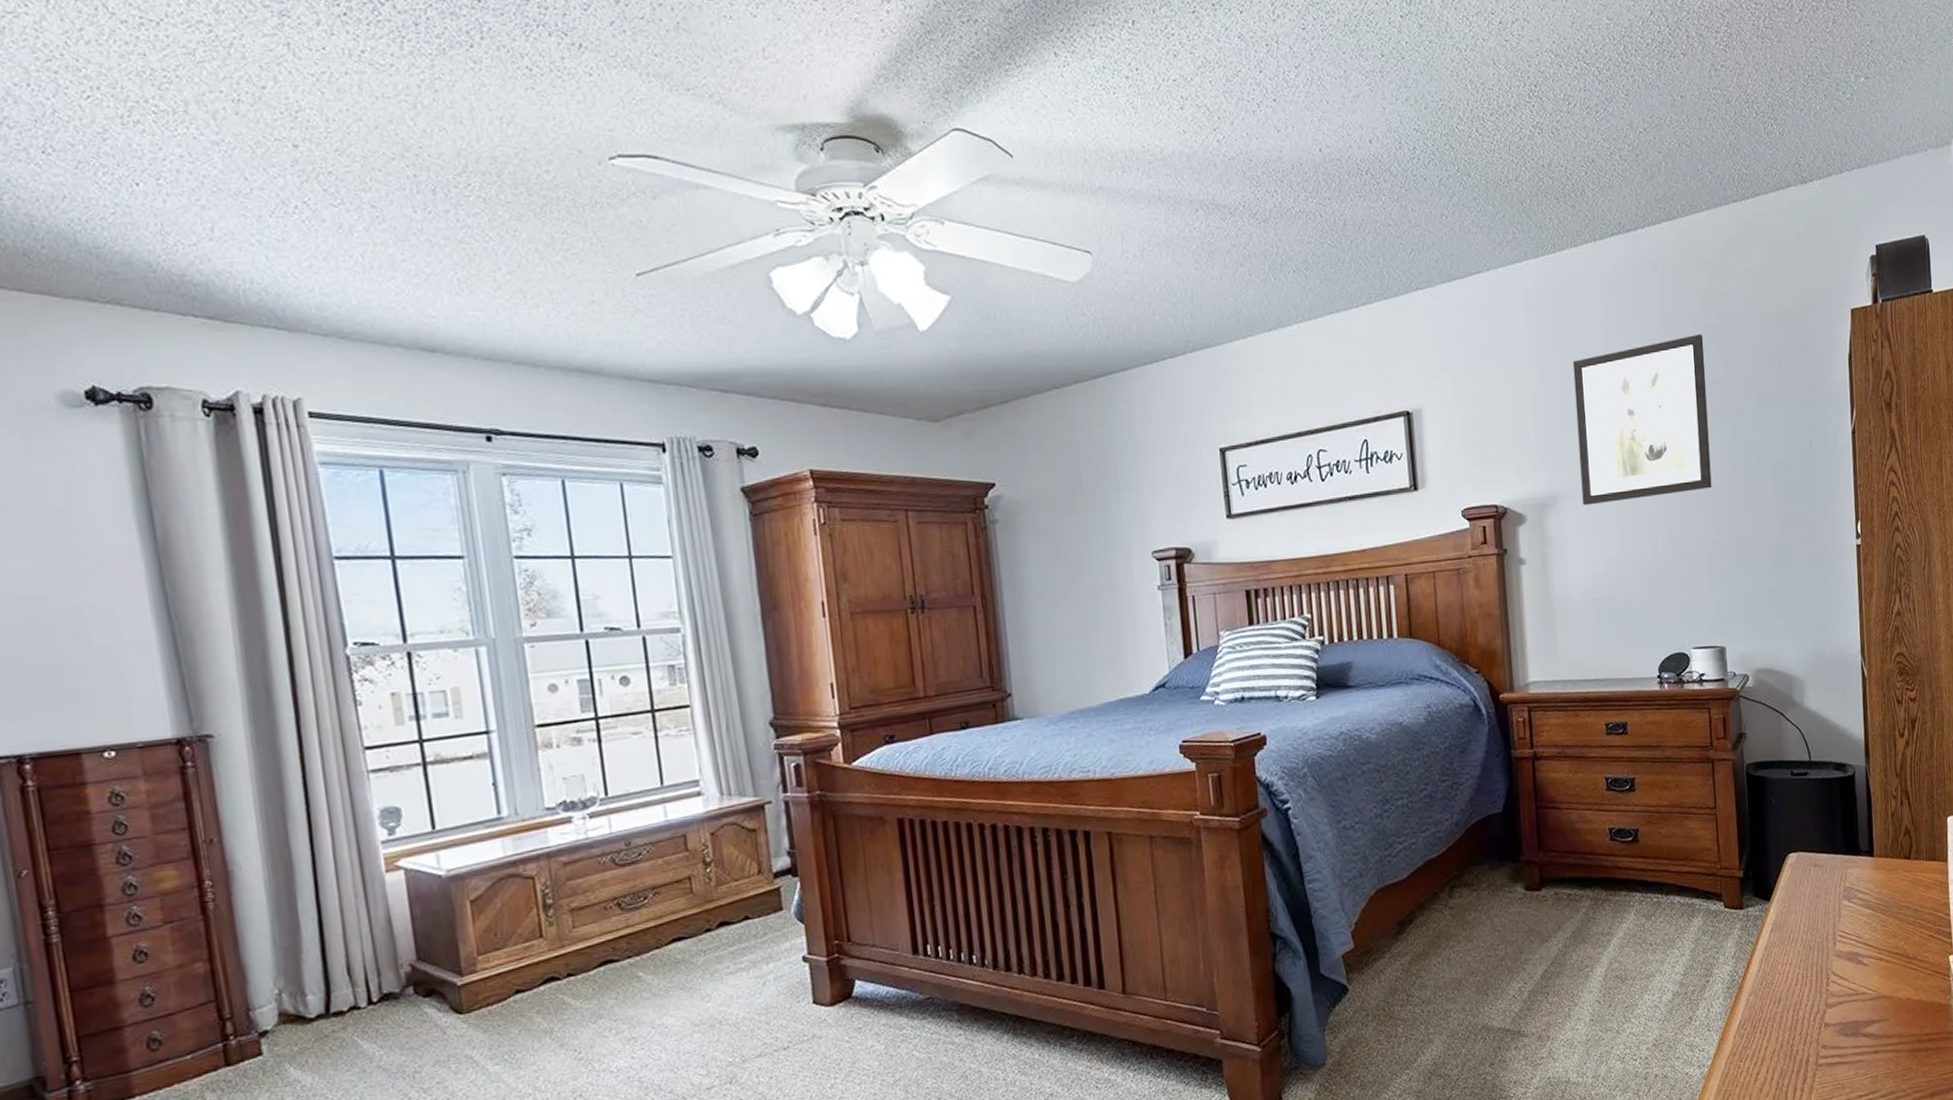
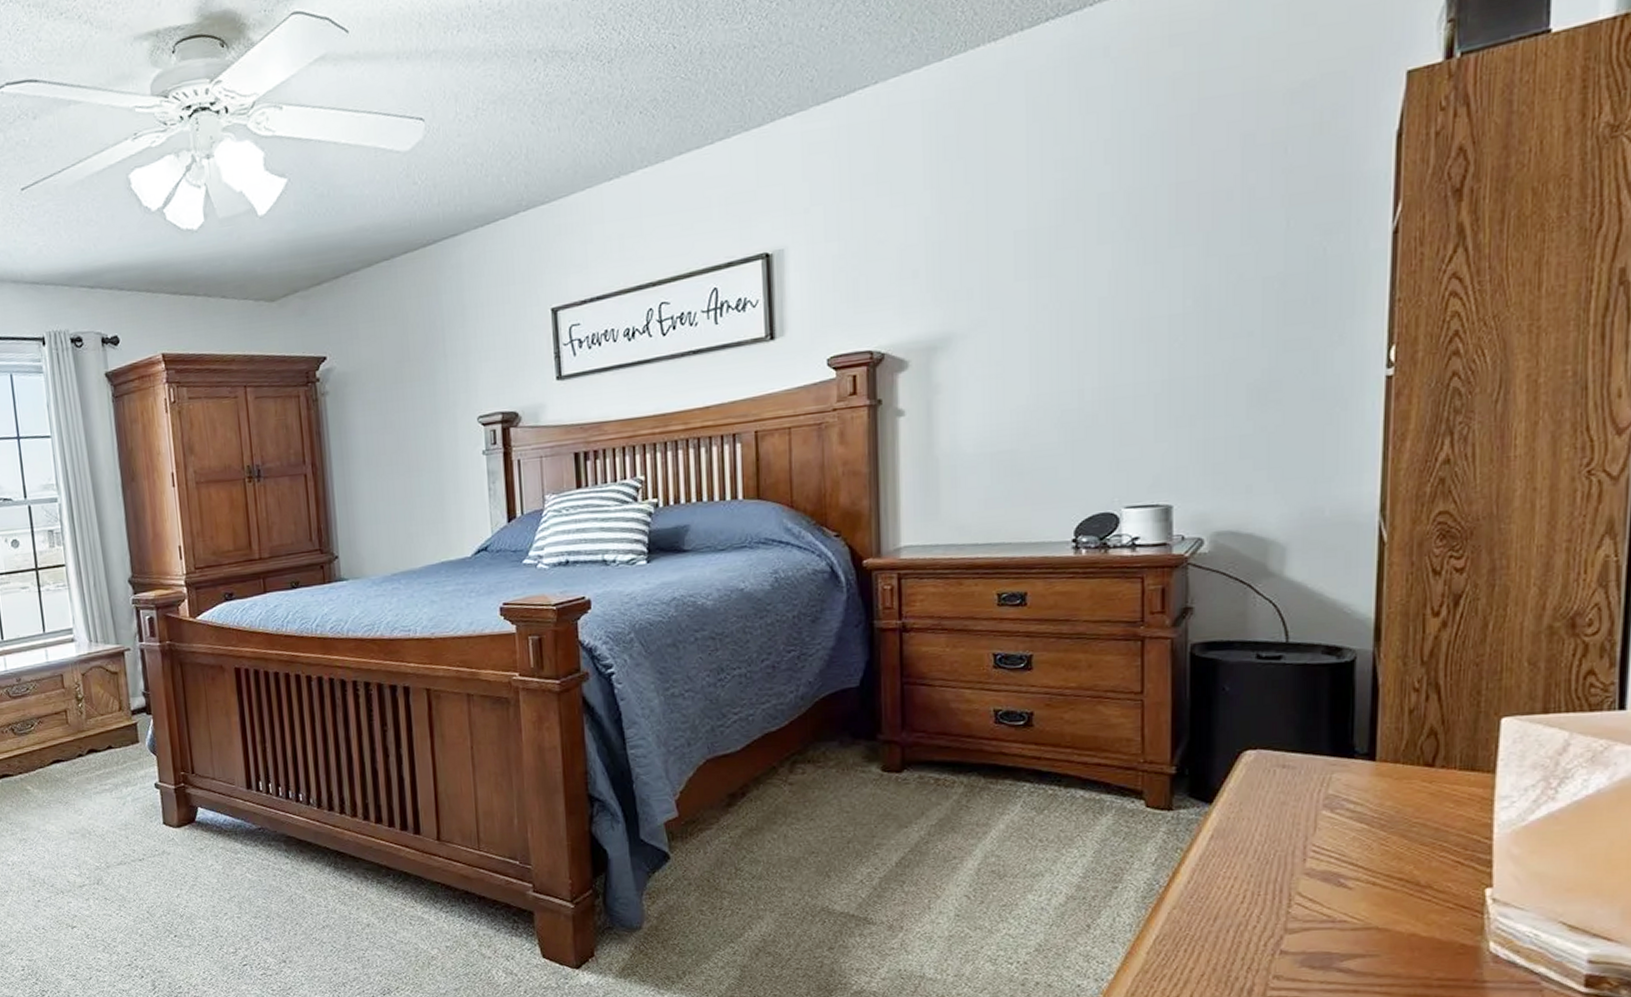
wall art: present [1572,333,1712,506] -> none [981,127,1170,346]

